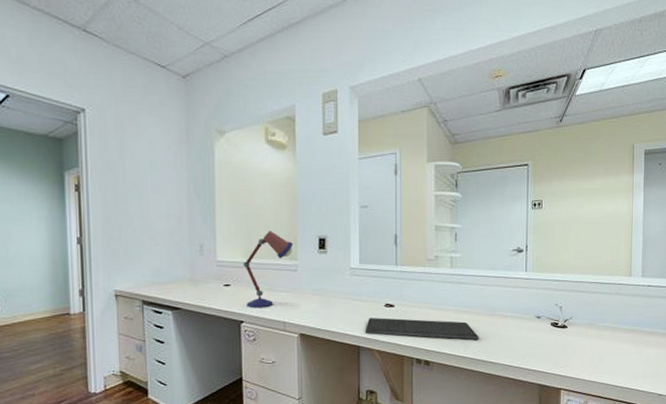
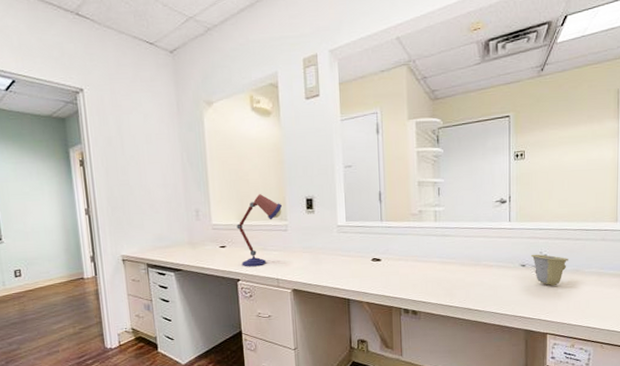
computer keyboard: present [364,318,479,341] -> none [353,271,464,290]
cup: none [547,306,583,339] -> present [531,254,568,285]

